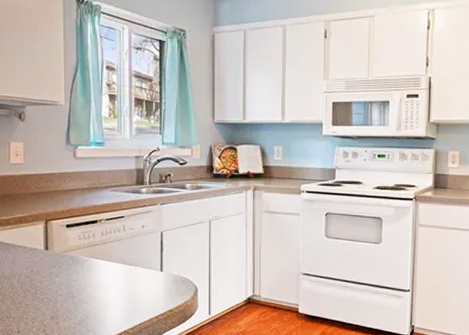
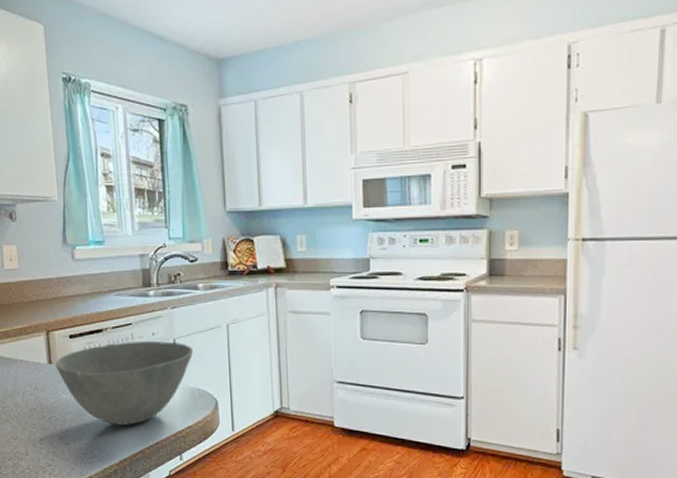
bowl: none [51,233,179,307] -> present [55,341,194,425]

